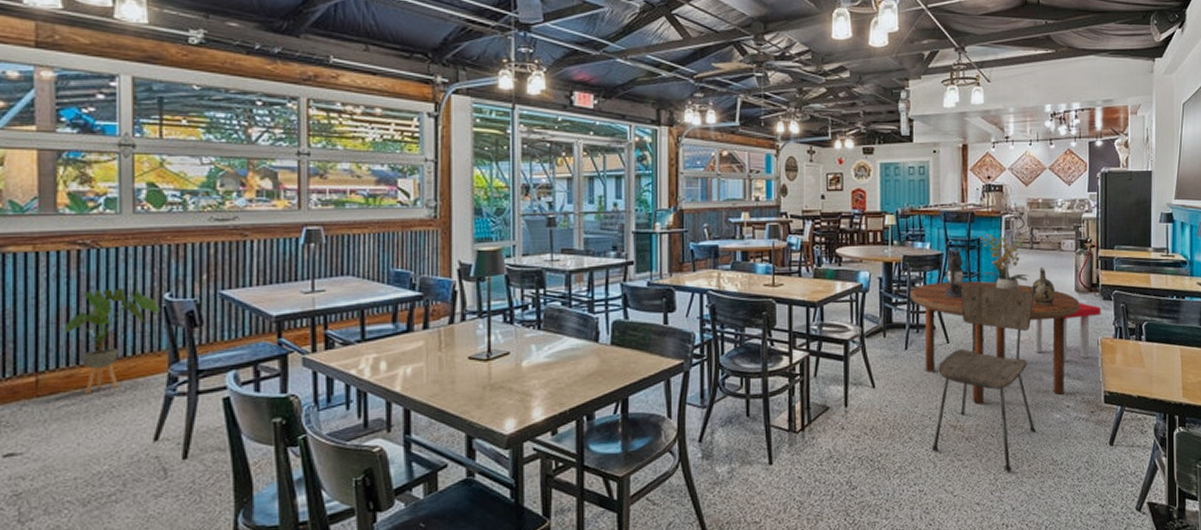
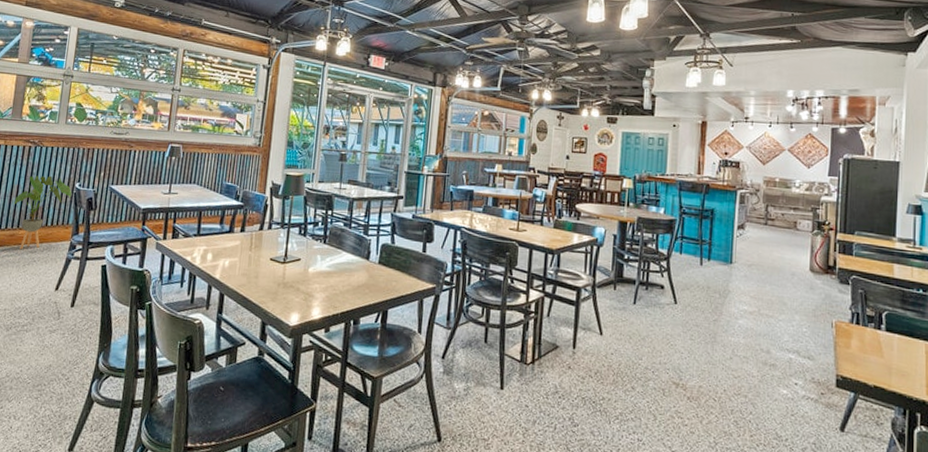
dining table: present [909,281,1081,405] -> none [641,245,815,371]
dining chair: present [932,284,1037,472] -> none [653,251,766,438]
lantern: present [941,249,964,299] -> none [673,216,696,264]
potted plant: present [980,234,1029,291] -> none [713,206,762,264]
ceramic jug: present [1032,267,1056,307] -> none [763,243,789,283]
stool: present [1033,303,1101,362] -> none [762,283,837,340]

